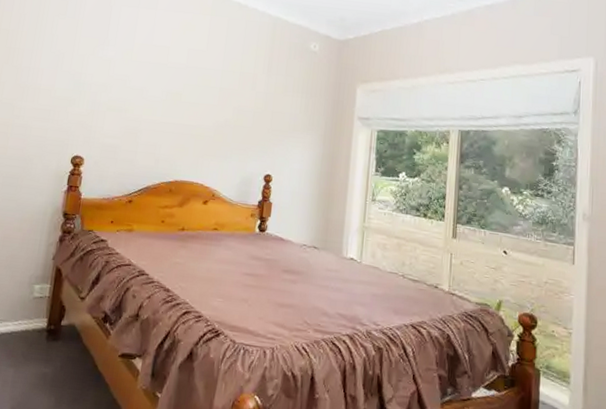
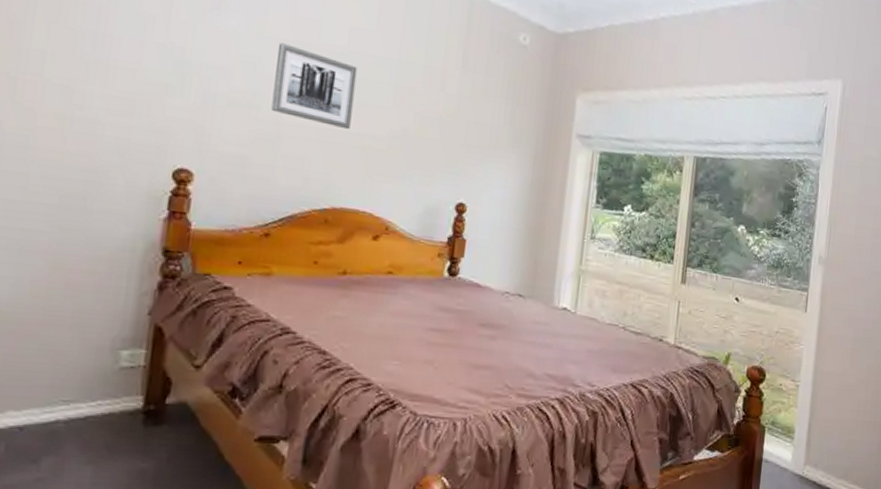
wall art: none [135,64,193,123] -> present [271,43,358,130]

